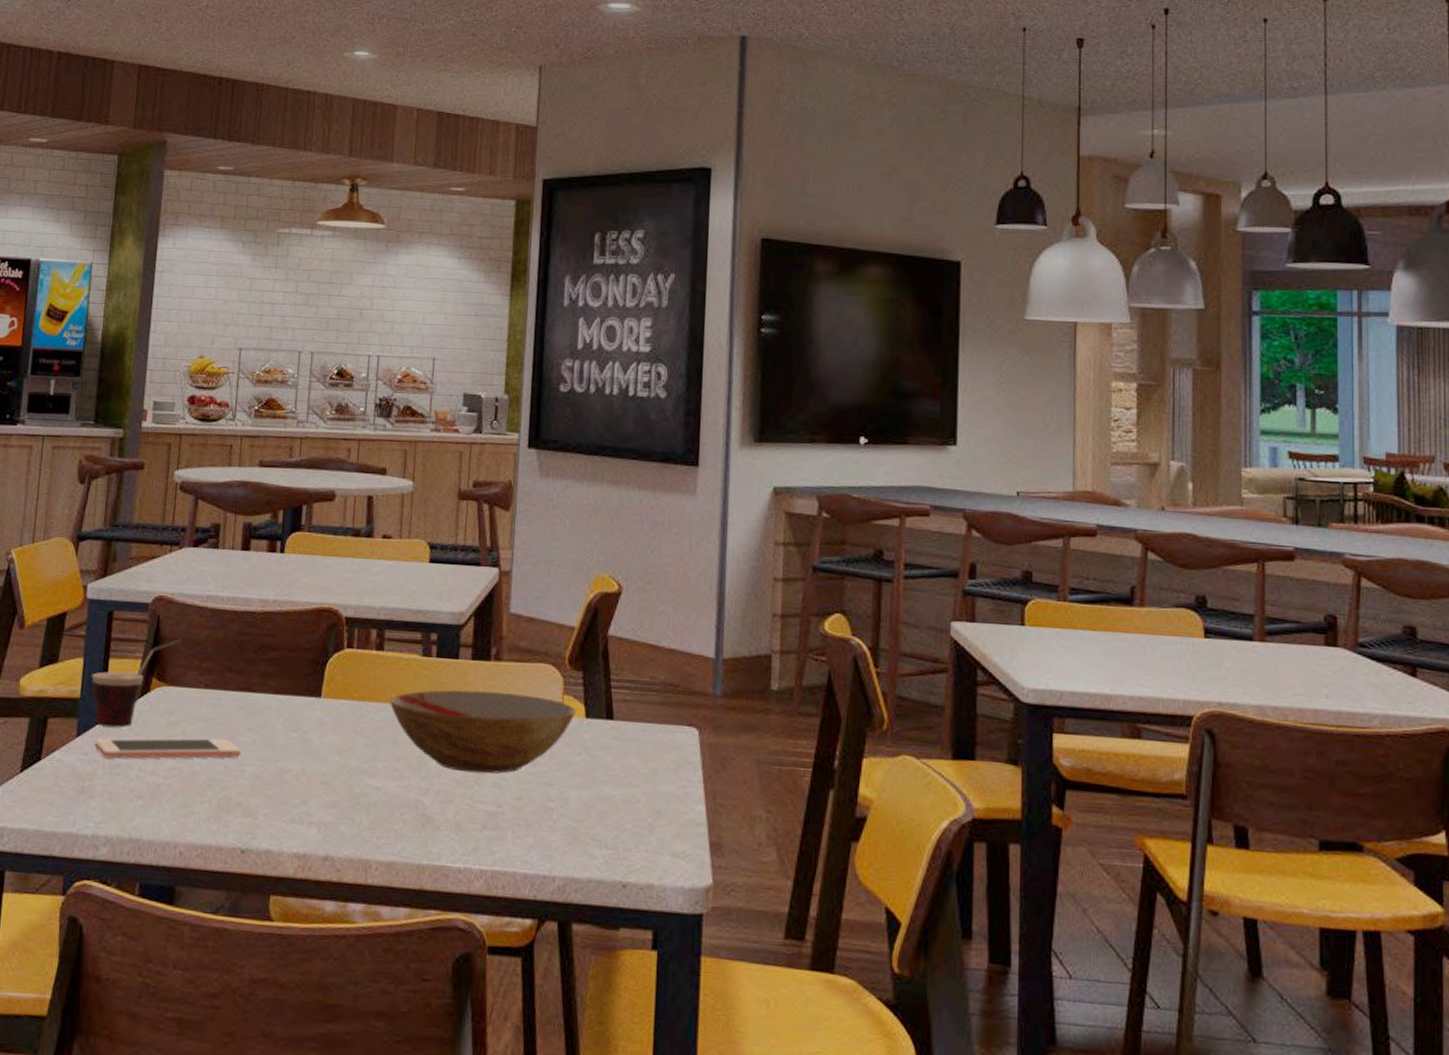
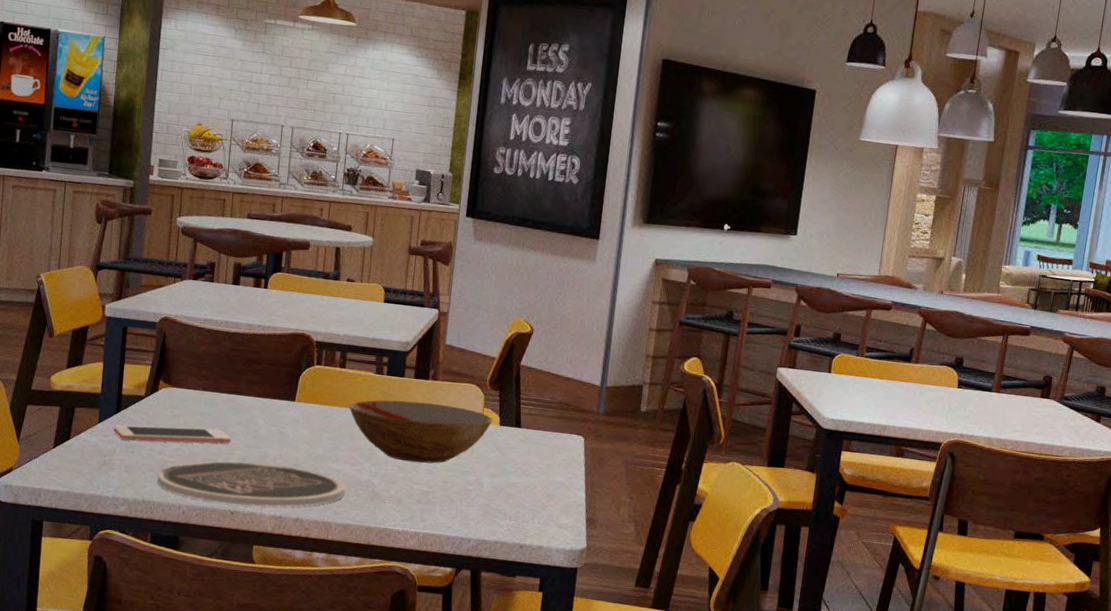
cup: present [91,639,182,728] -> none [110,351,183,418]
plate: none [148,781,387,842] -> present [157,461,345,507]

